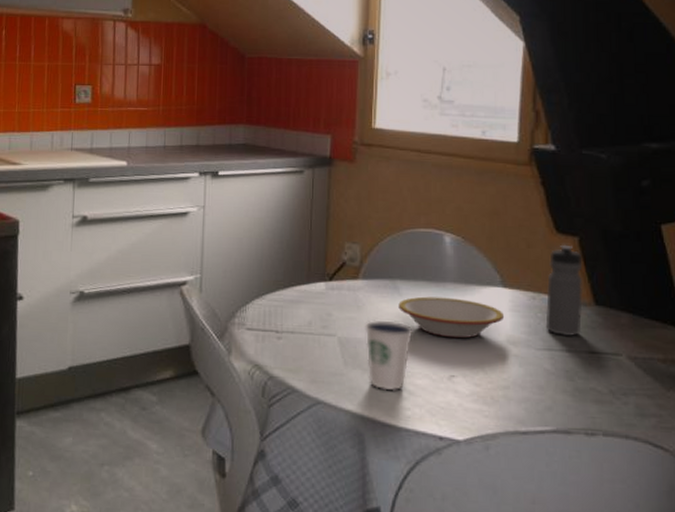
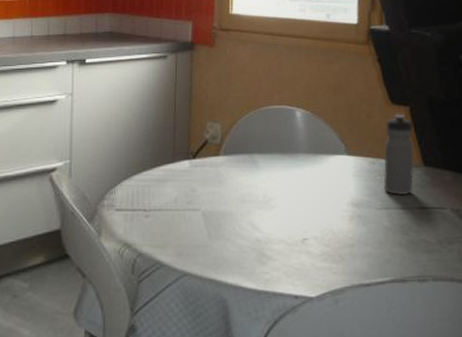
dixie cup: present [365,320,413,391] -> none [226,192,270,258]
bowl: present [398,296,505,339] -> none [256,167,349,205]

